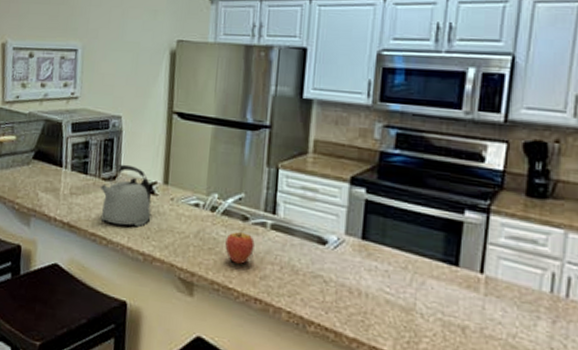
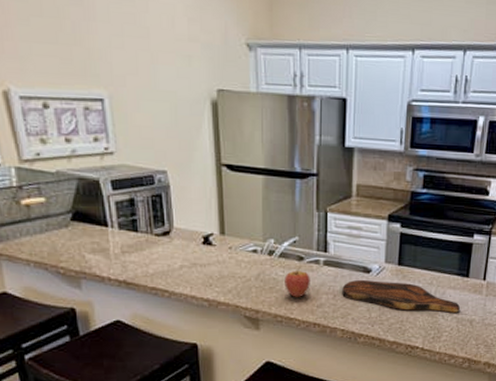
kettle: present [99,164,152,226] -> none [153,219,211,277]
cutting board: none [290,251,446,313] -> present [342,279,460,313]

